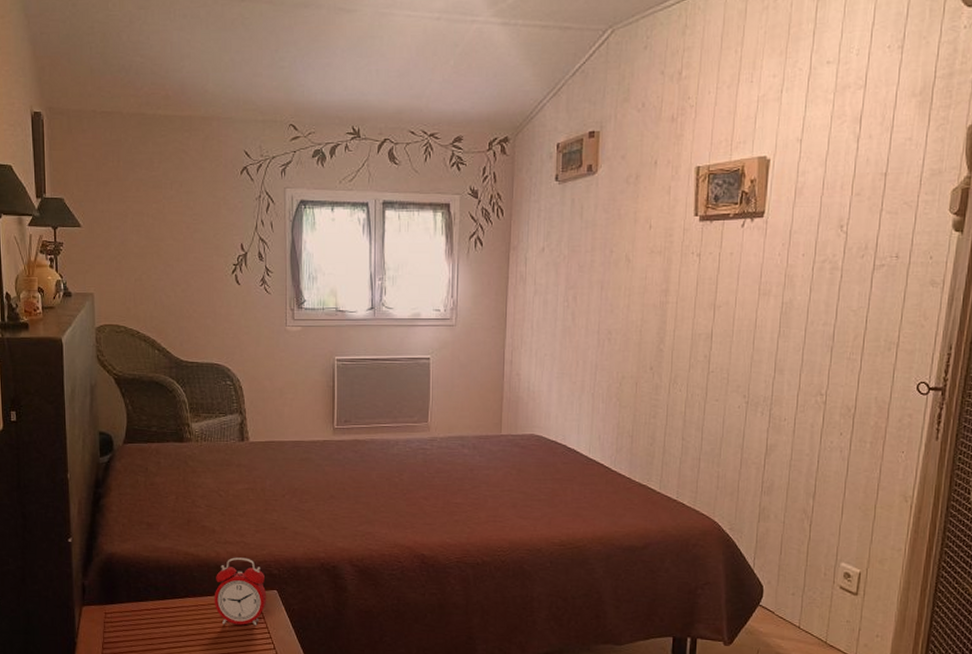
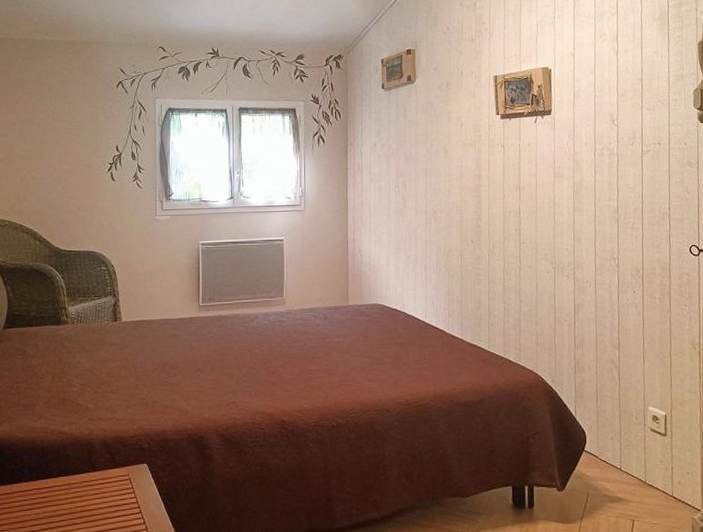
alarm clock: present [214,557,267,626] -> none [86,433,137,502]

